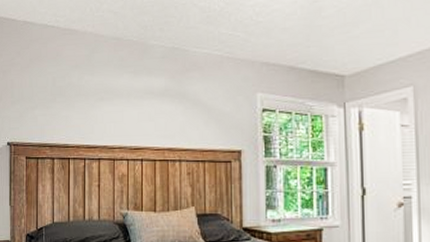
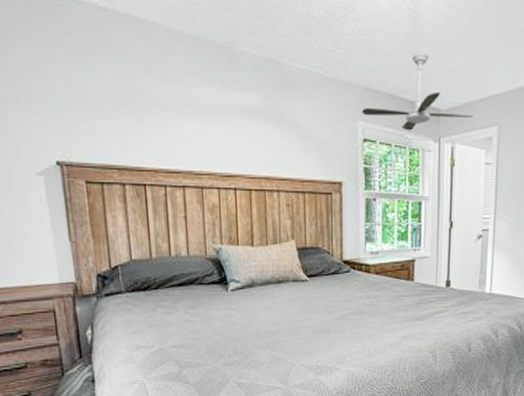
ceiling fan: none [261,24,383,99] -> present [362,52,474,131]

